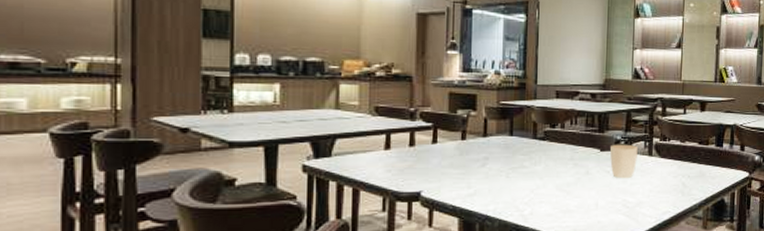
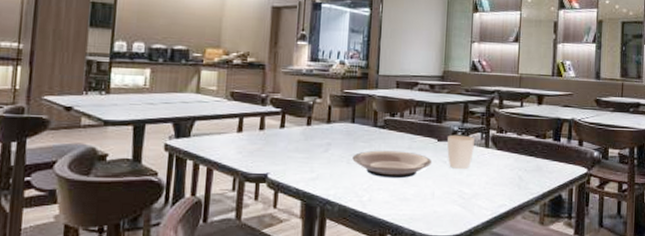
plate: none [512,162,595,191] -> present [352,150,432,179]

